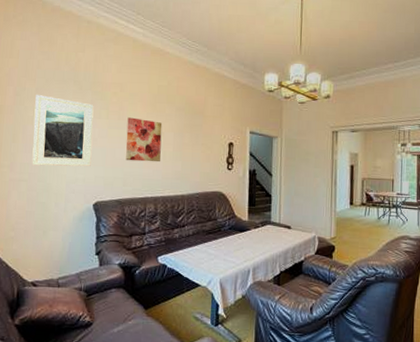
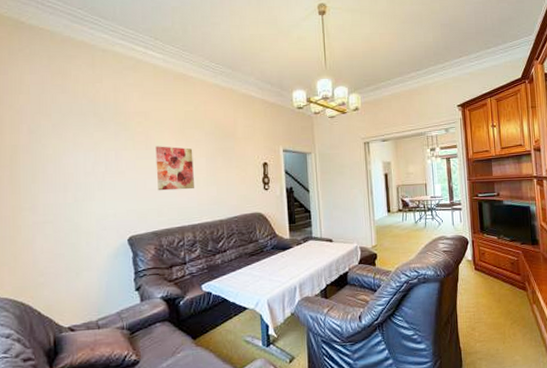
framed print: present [32,95,94,167] -> none [53,131,121,205]

